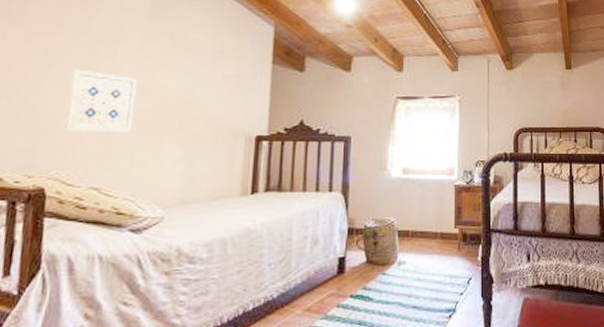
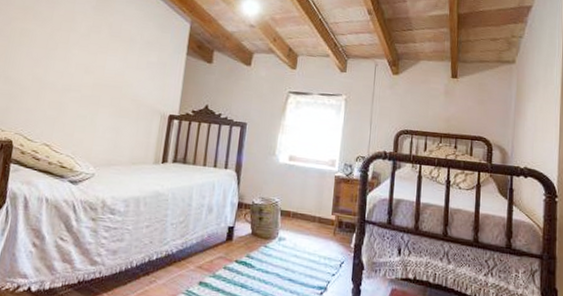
wall art: present [62,68,137,133] -> none [27,49,83,103]

